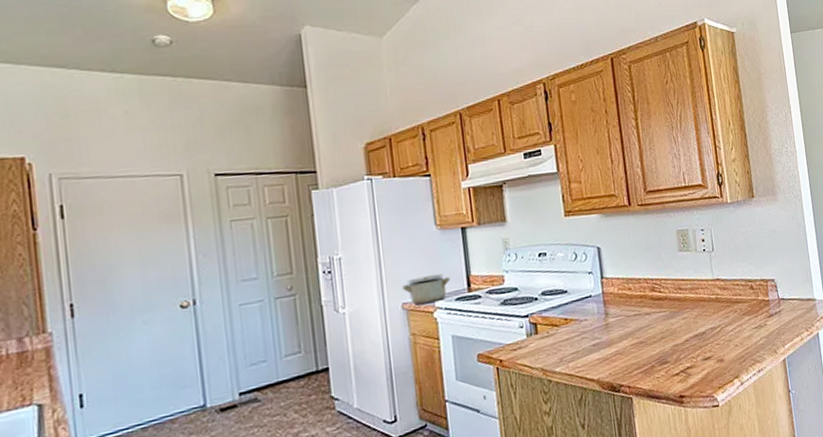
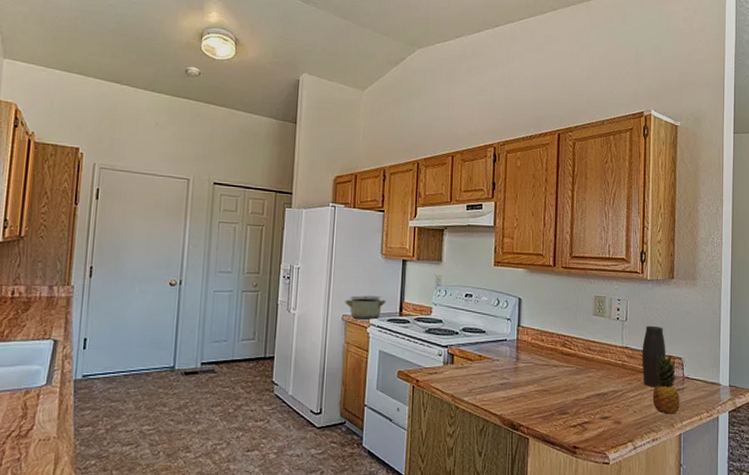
vase: none [733,250,758,316] -> present [642,325,666,387]
fruit: none [749,279,780,341] -> present [652,355,680,414]

